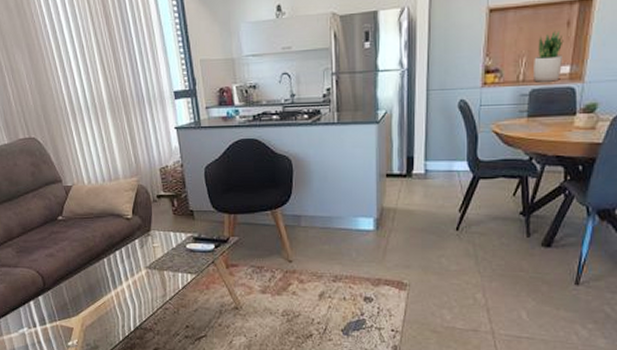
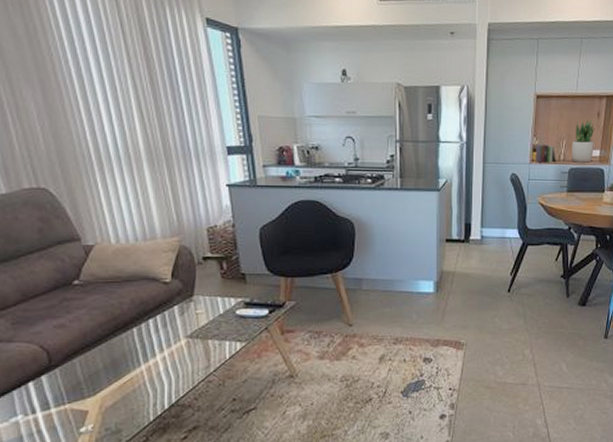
books: none [487,63,514,87] -> present [535,143,556,164]

